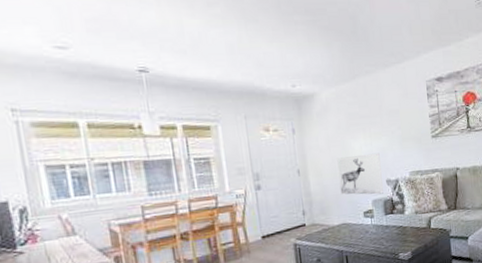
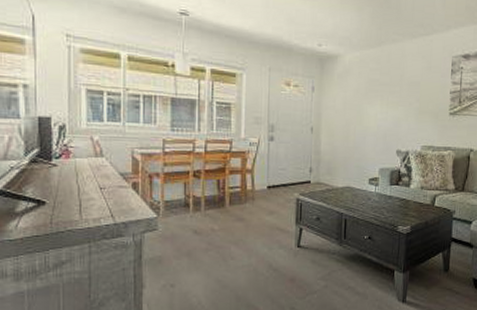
wall art: present [337,153,383,195] -> none [349,121,394,164]

